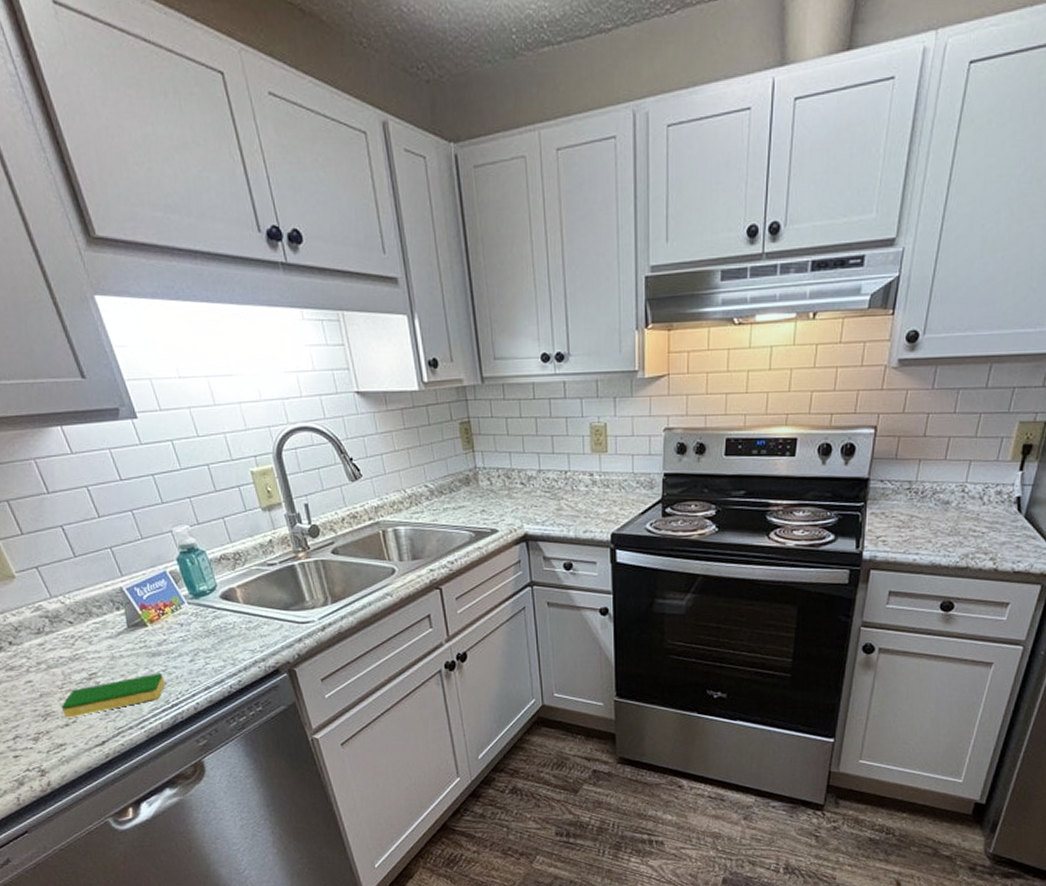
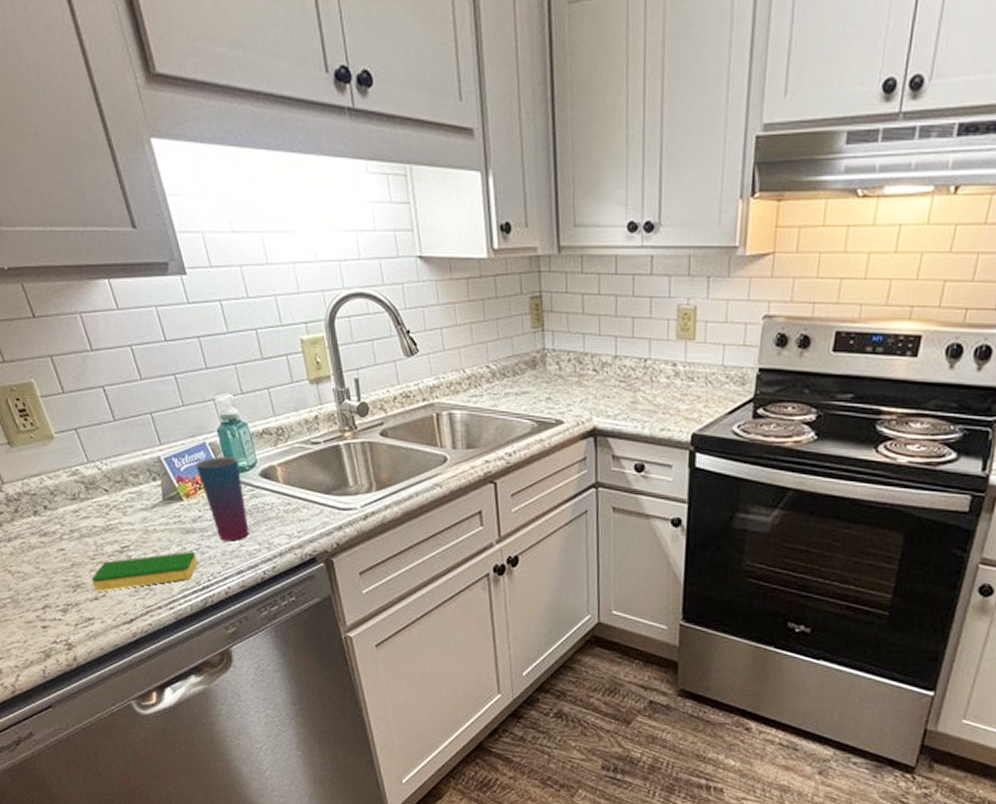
cup: none [158,583,214,661] -> present [196,456,249,541]

